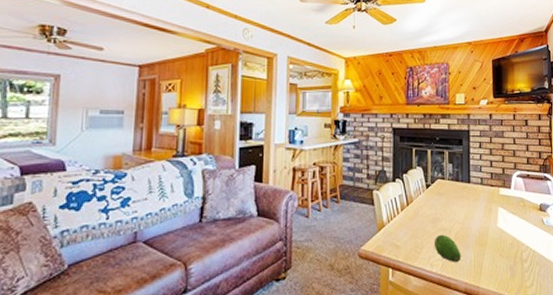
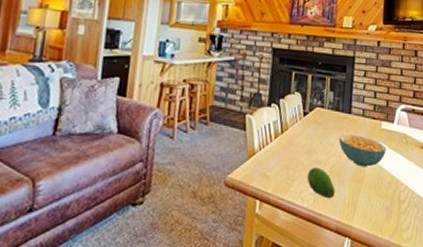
cereal bowl: none [460,202,506,231] -> present [338,135,386,167]

